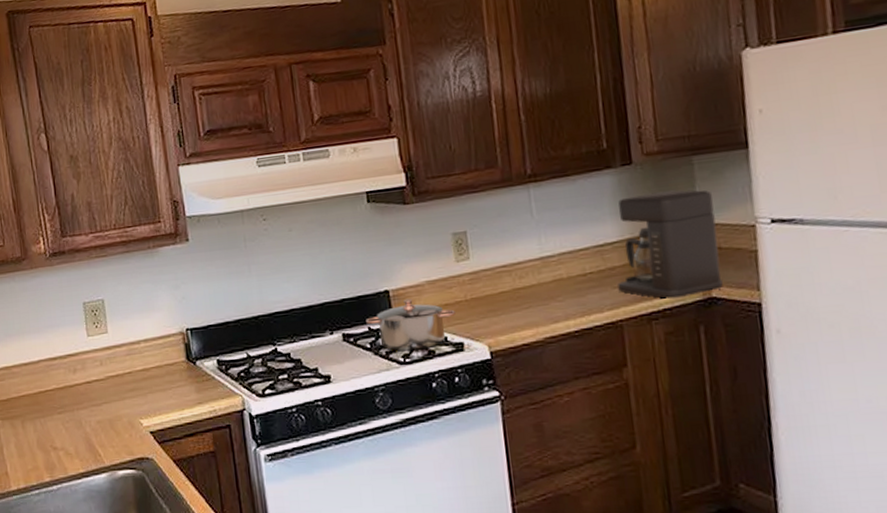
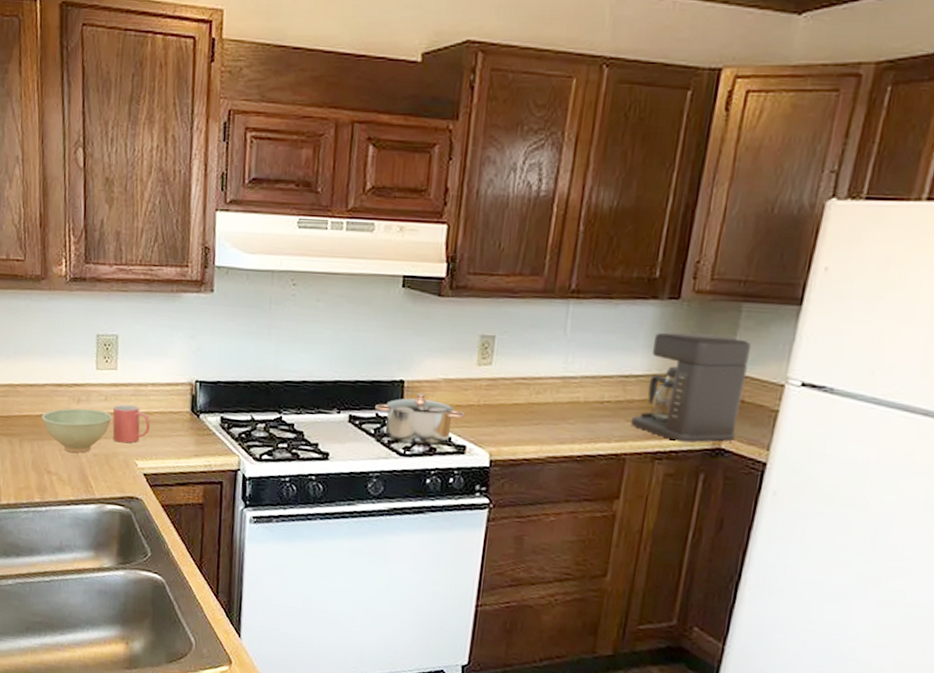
bowl: none [40,376,110,424] -> present [42,408,112,453]
mug: none [109,365,149,405] -> present [112,404,150,443]

